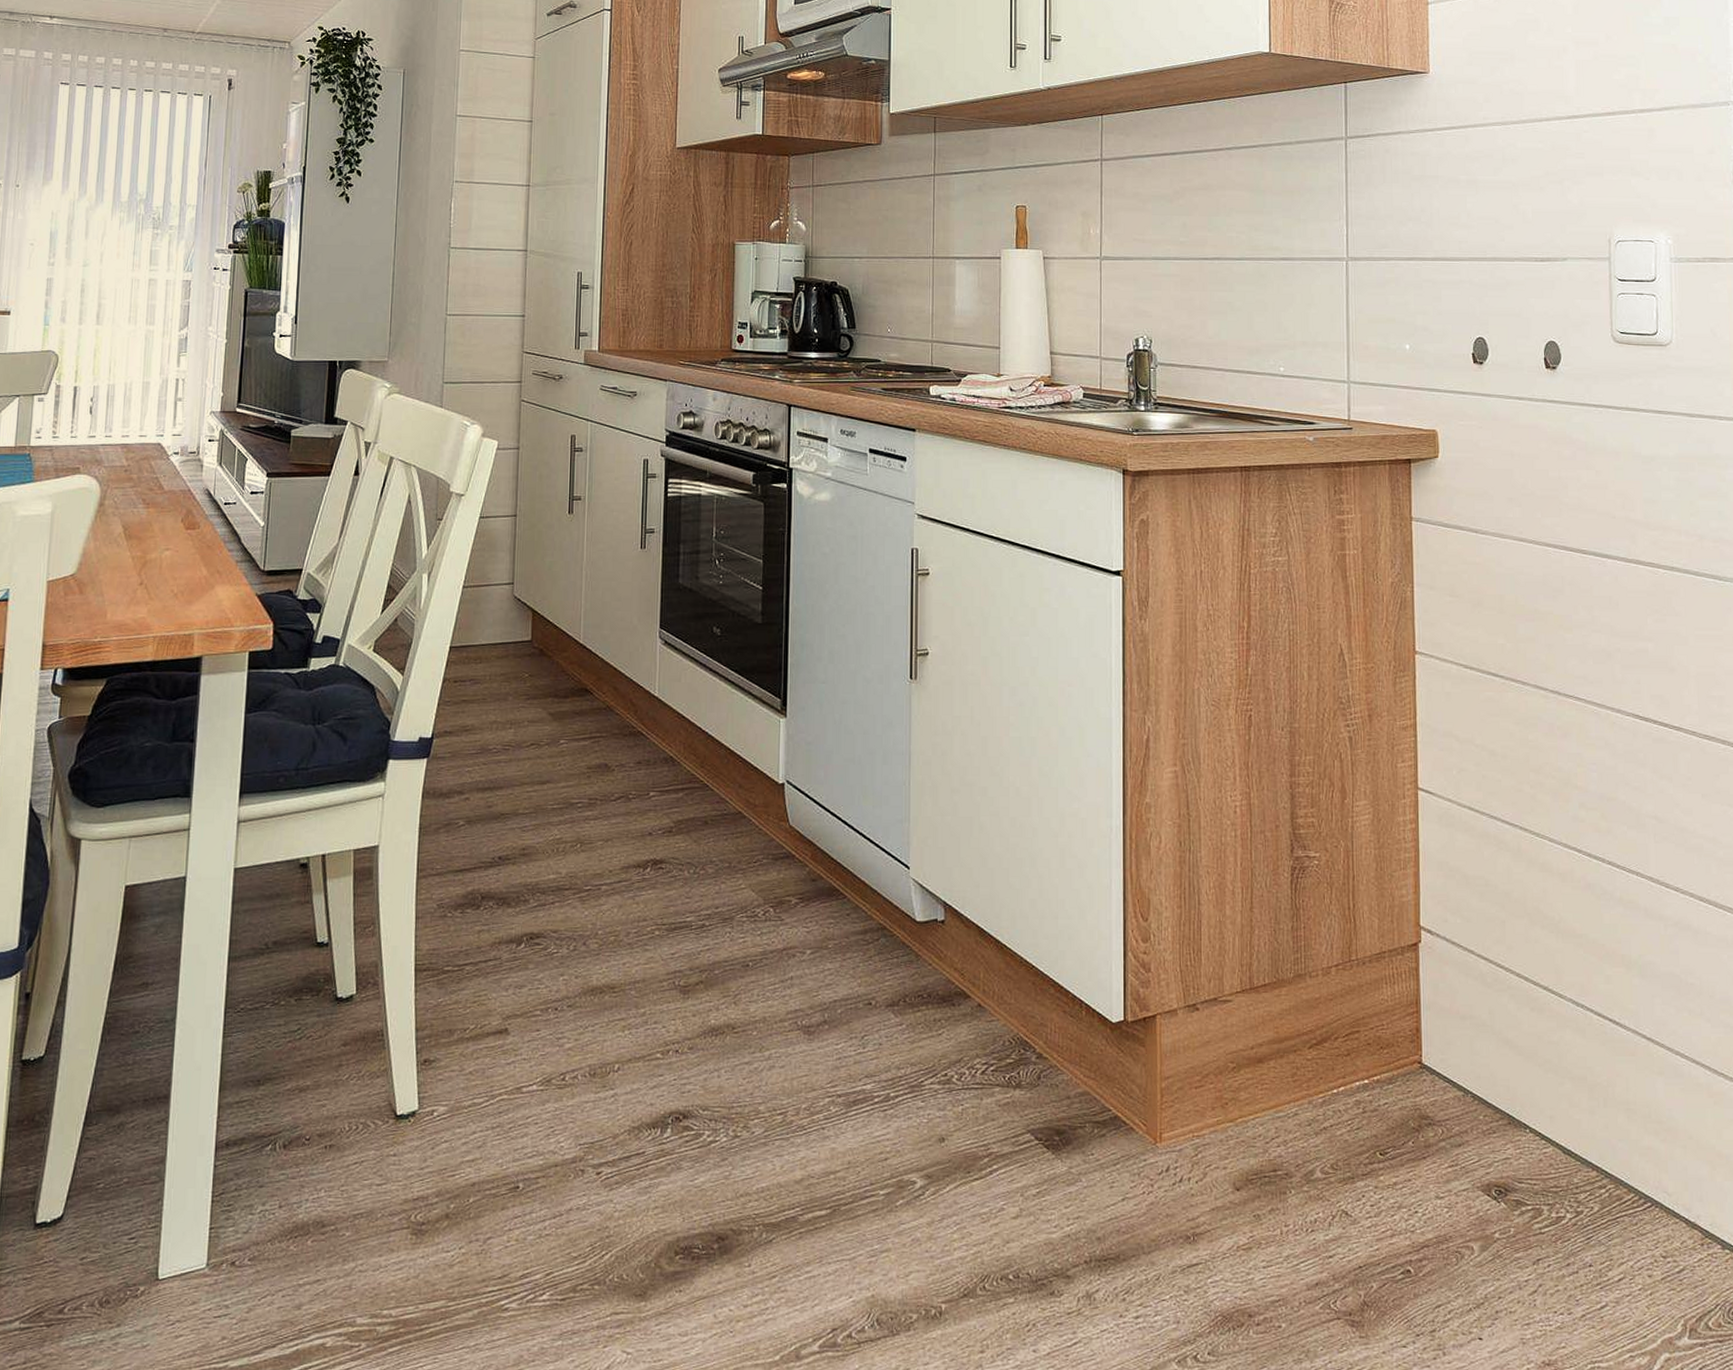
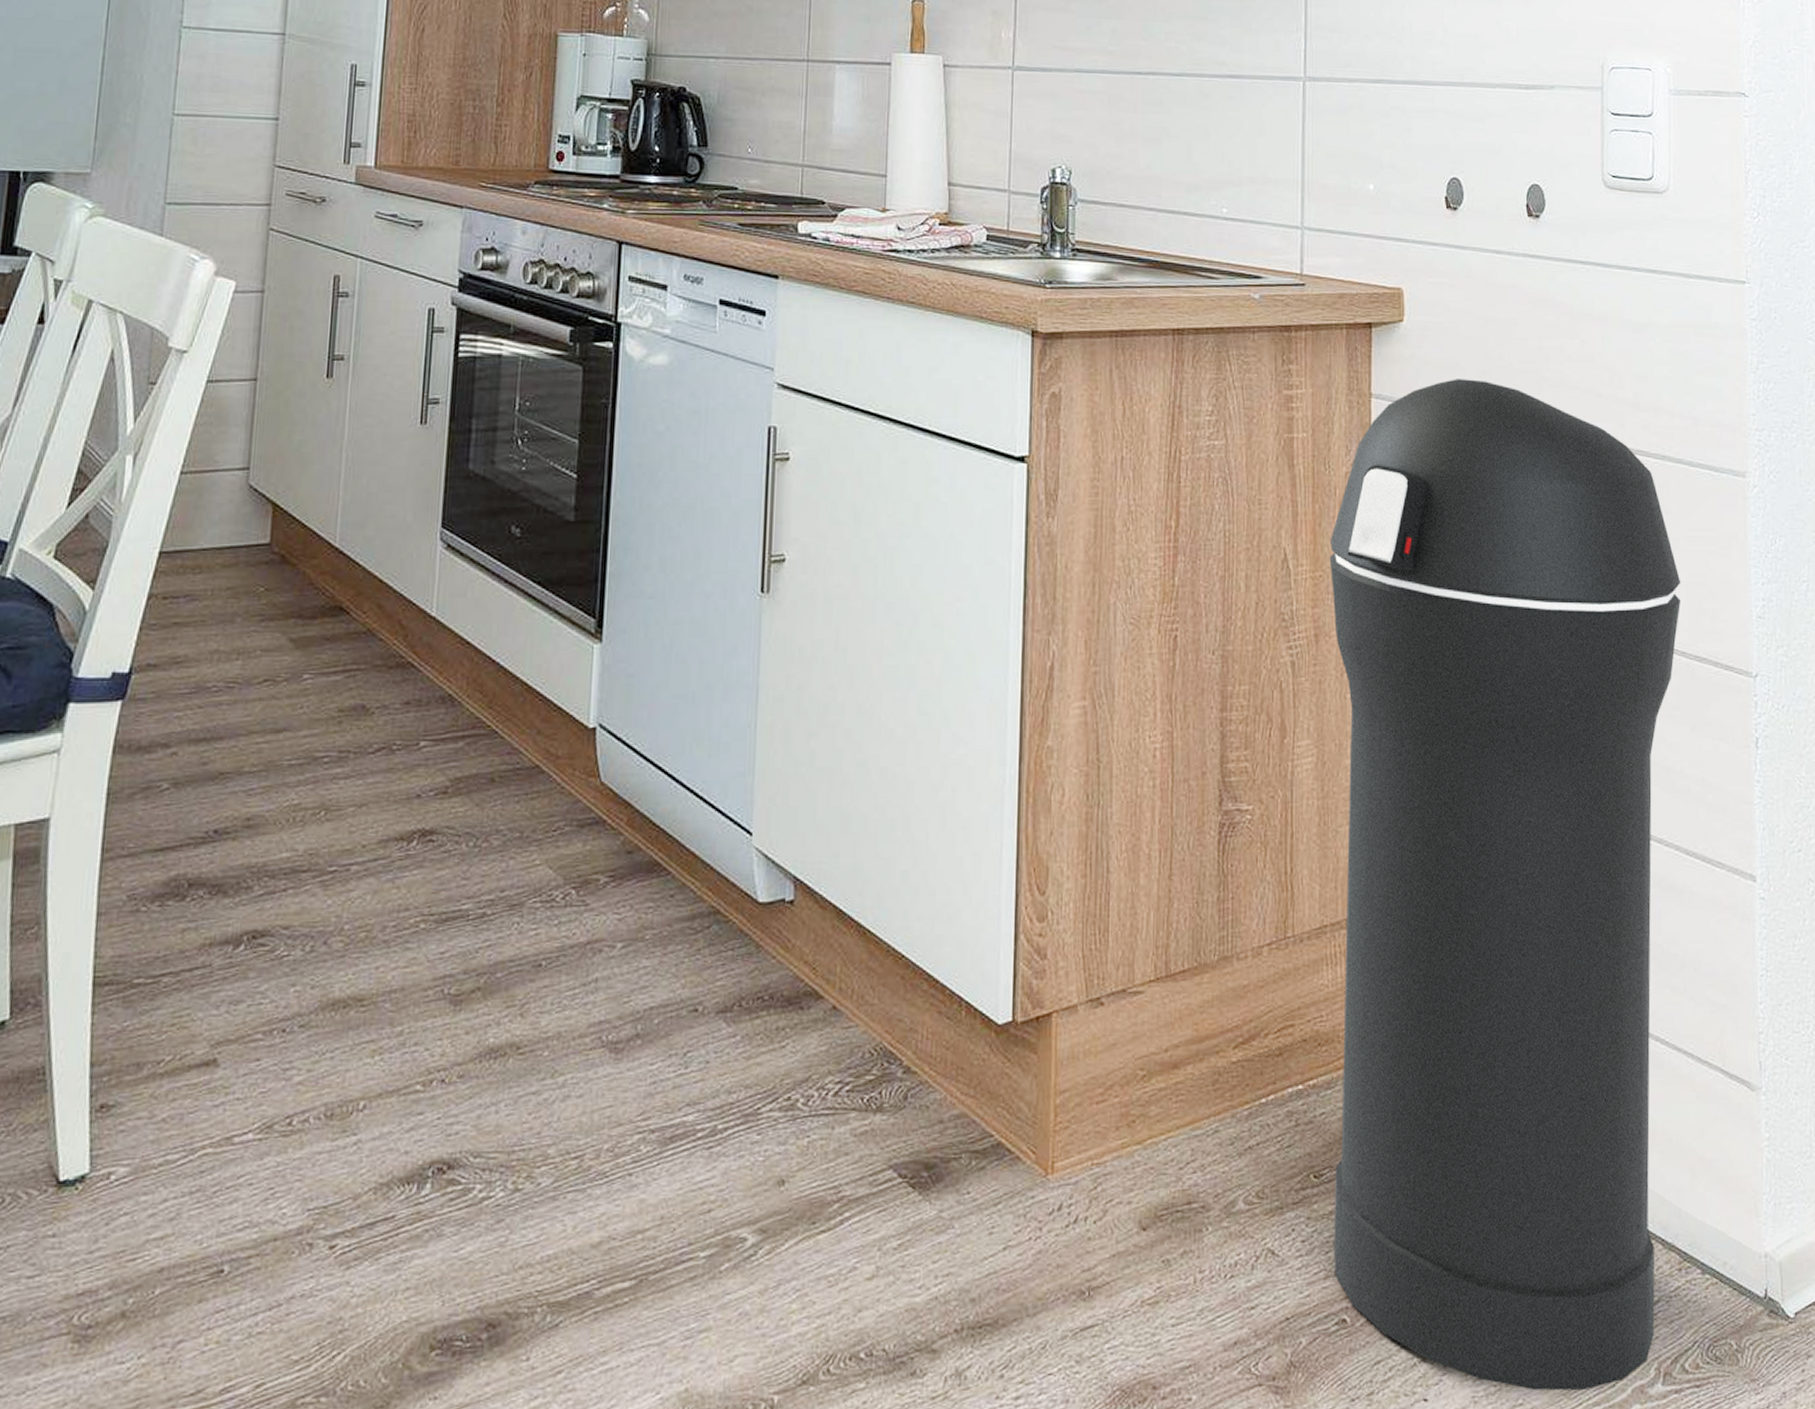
trash can: none [1379,504,1691,1339] -> present [1329,379,1681,1391]

